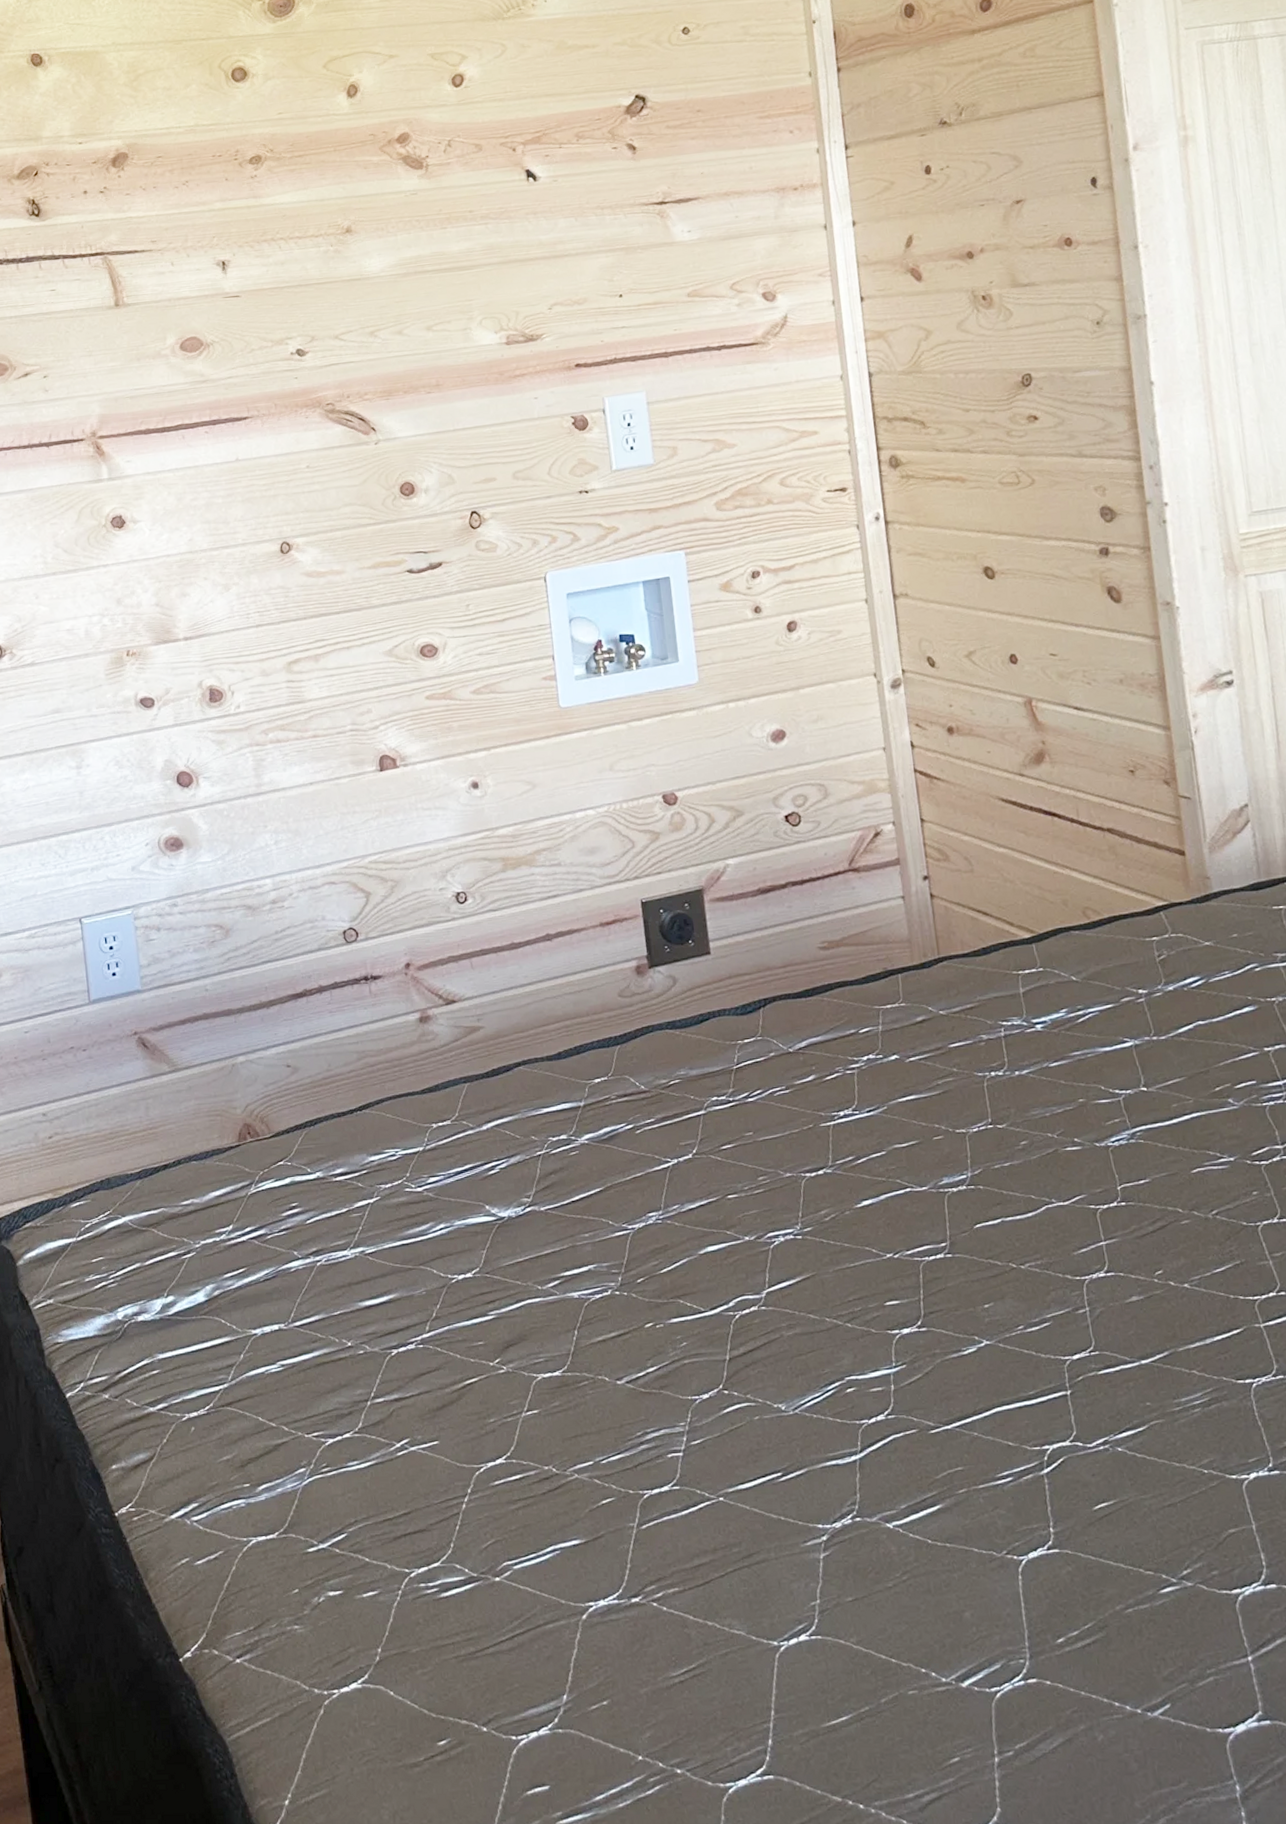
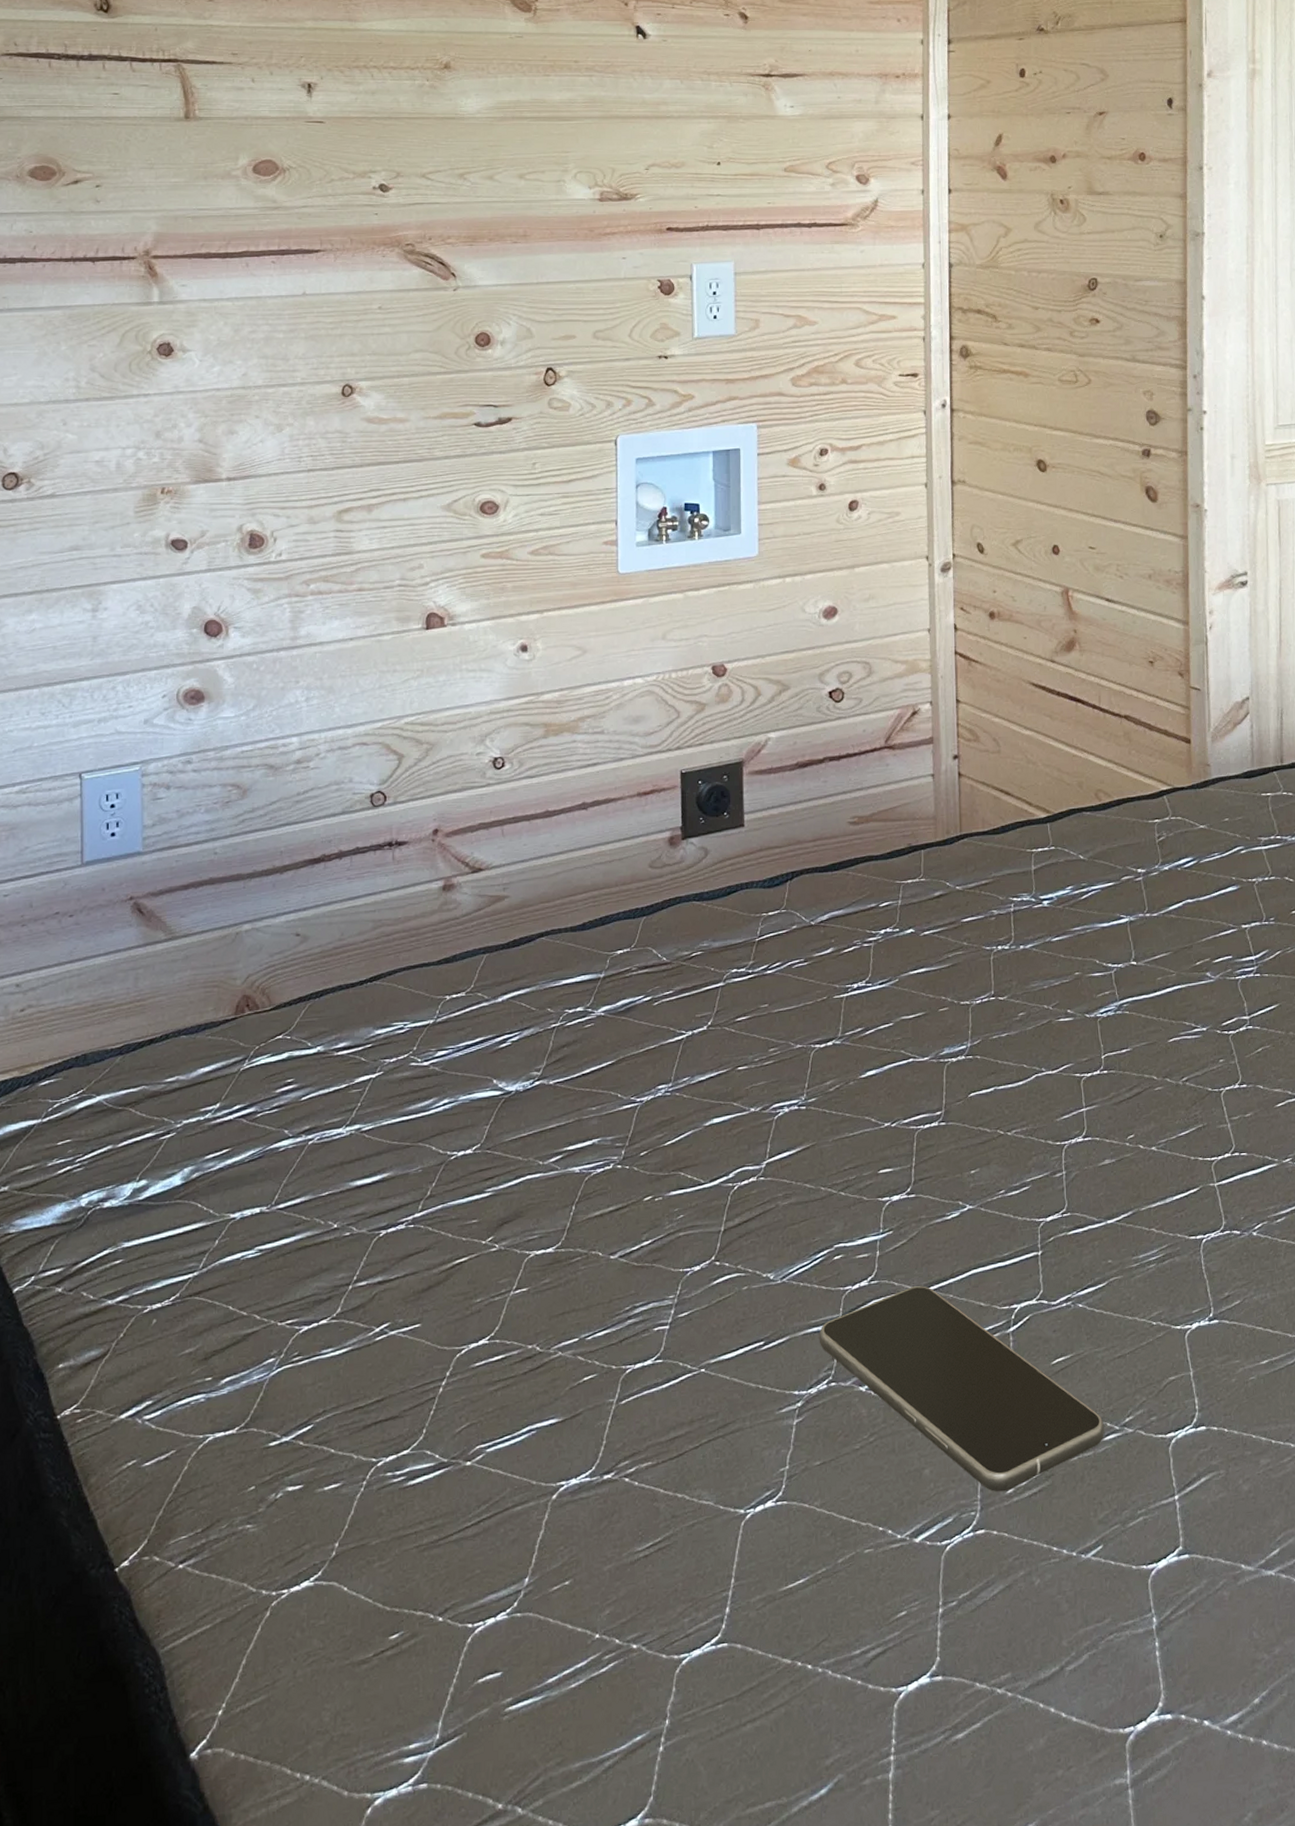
mobile phone: none [838,1422,1160,1641] -> present [819,1286,1104,1492]

